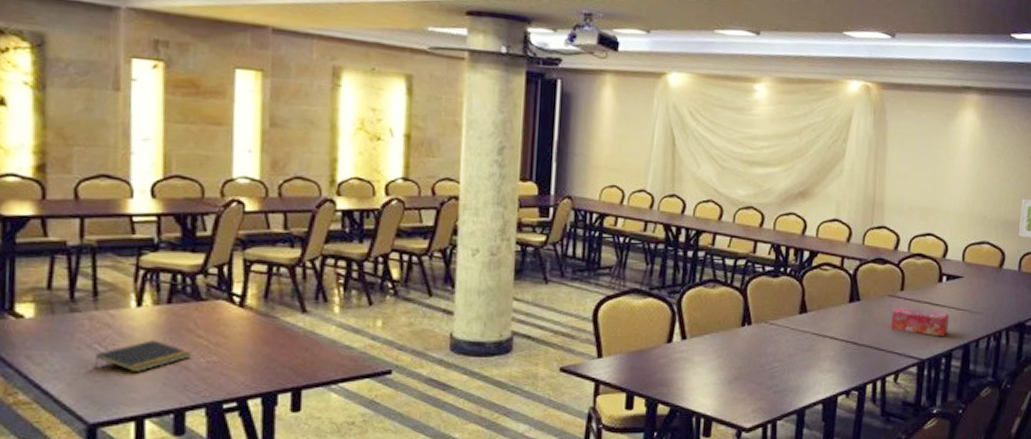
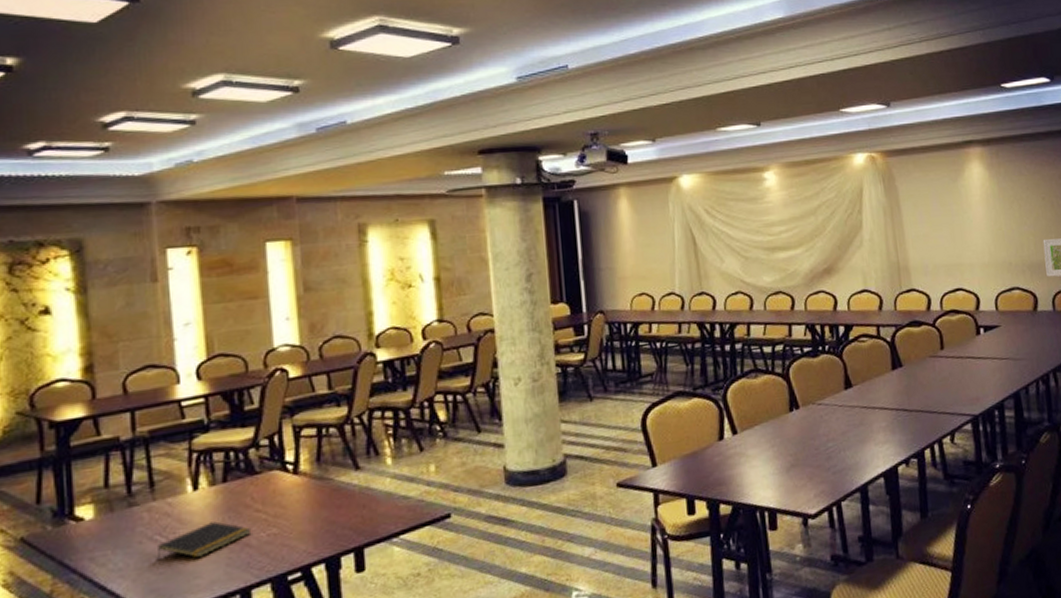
tissue box: present [890,307,949,337] -> none [935,364,995,391]

